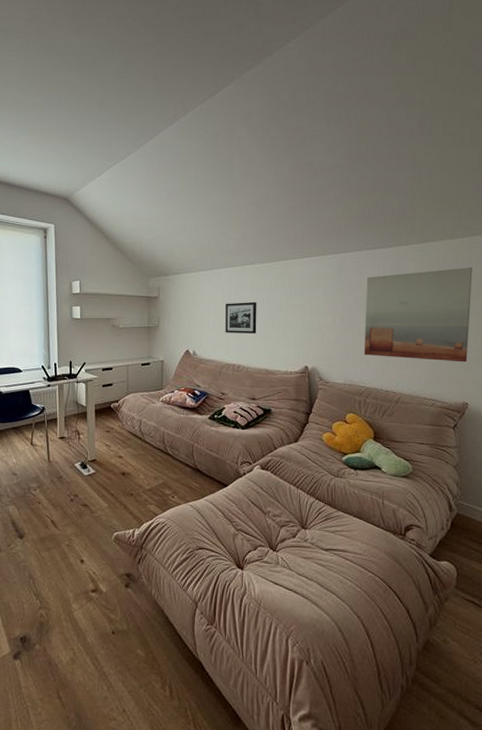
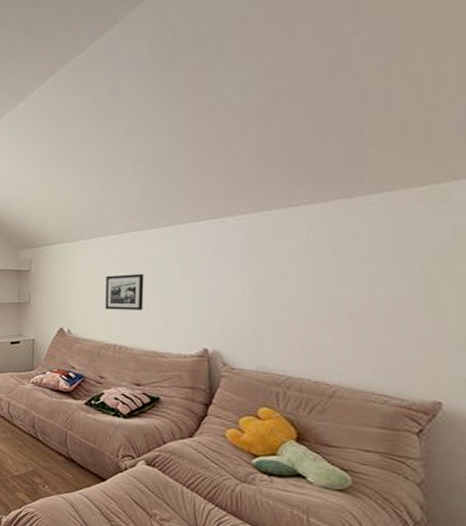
wall art: present [363,267,472,363] -> none [284,223,454,349]

